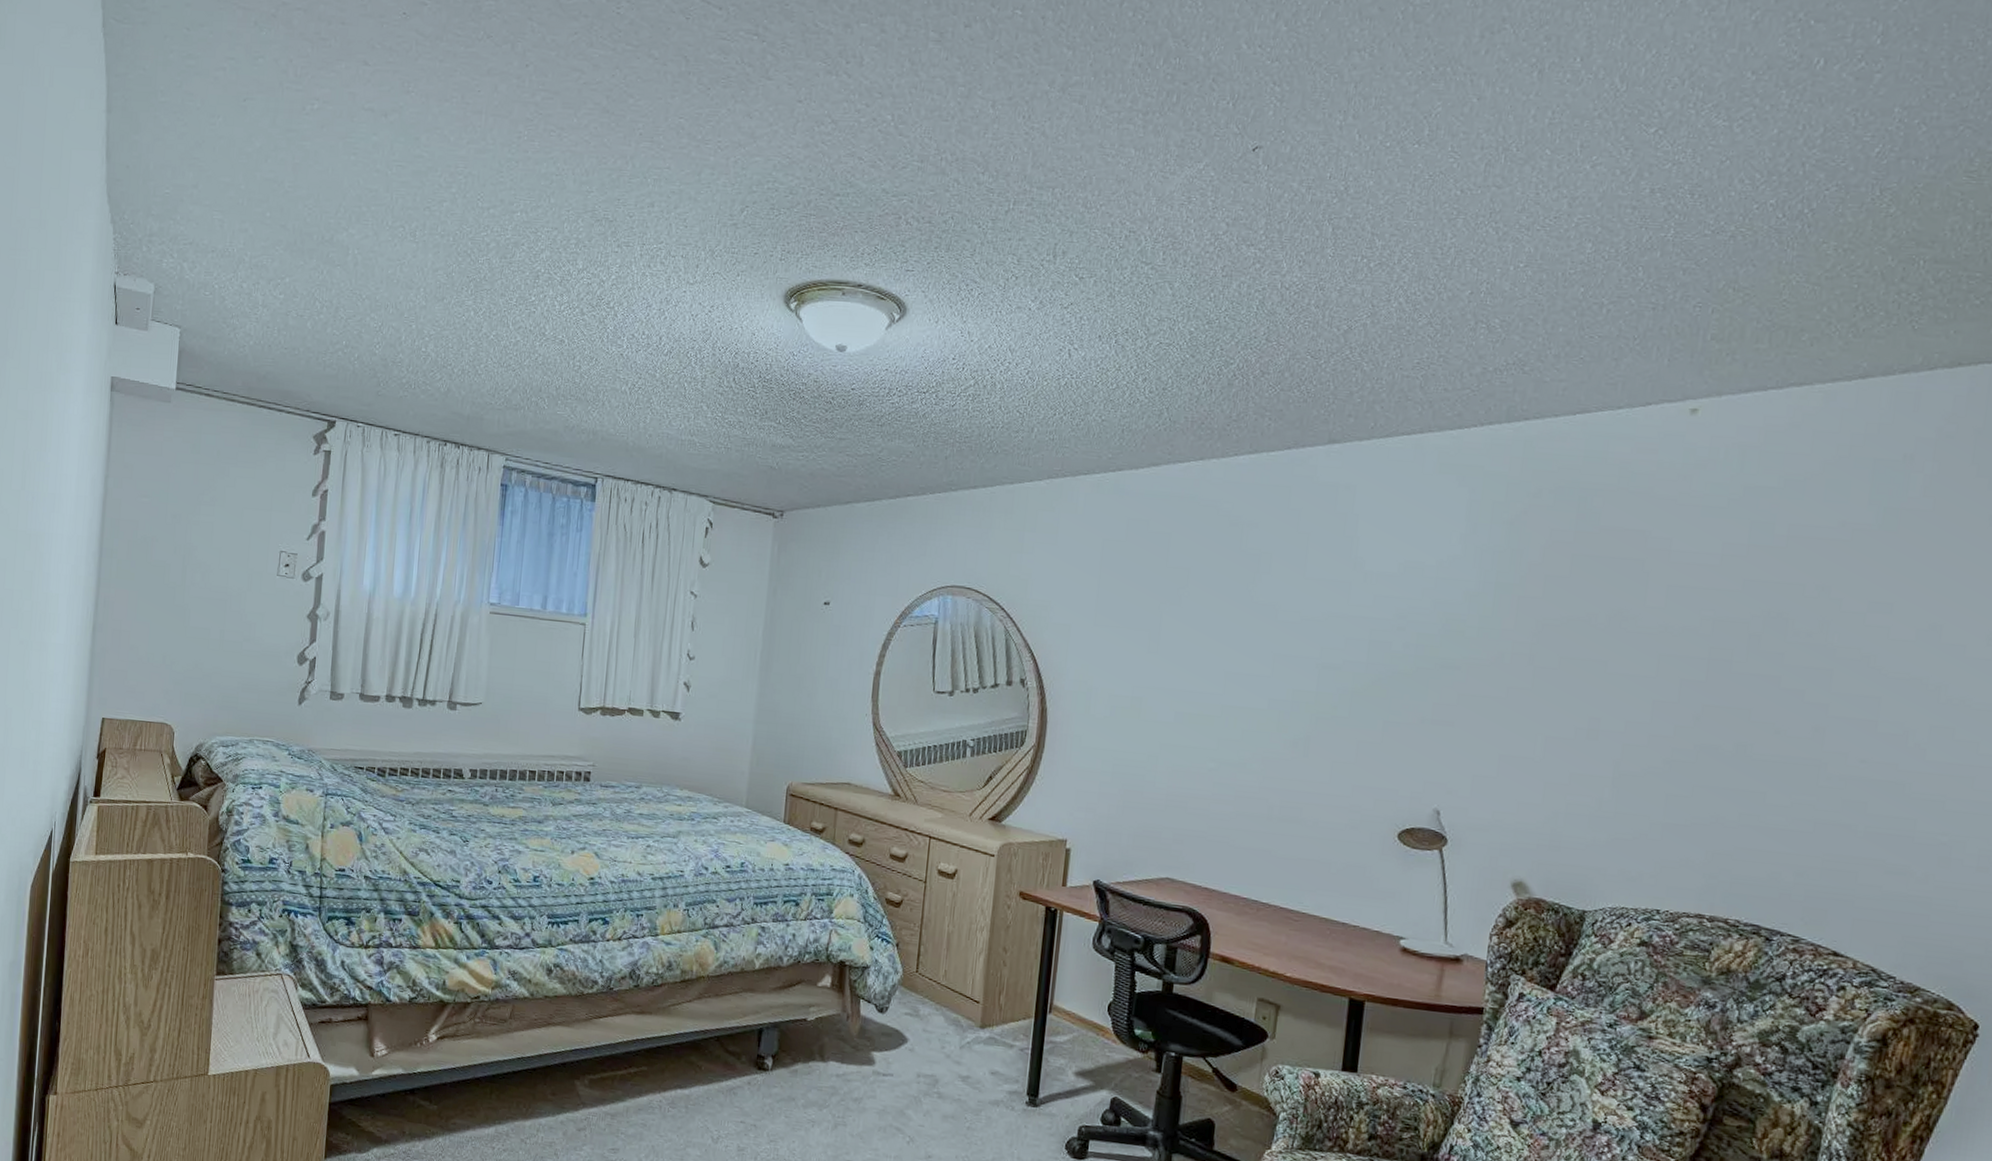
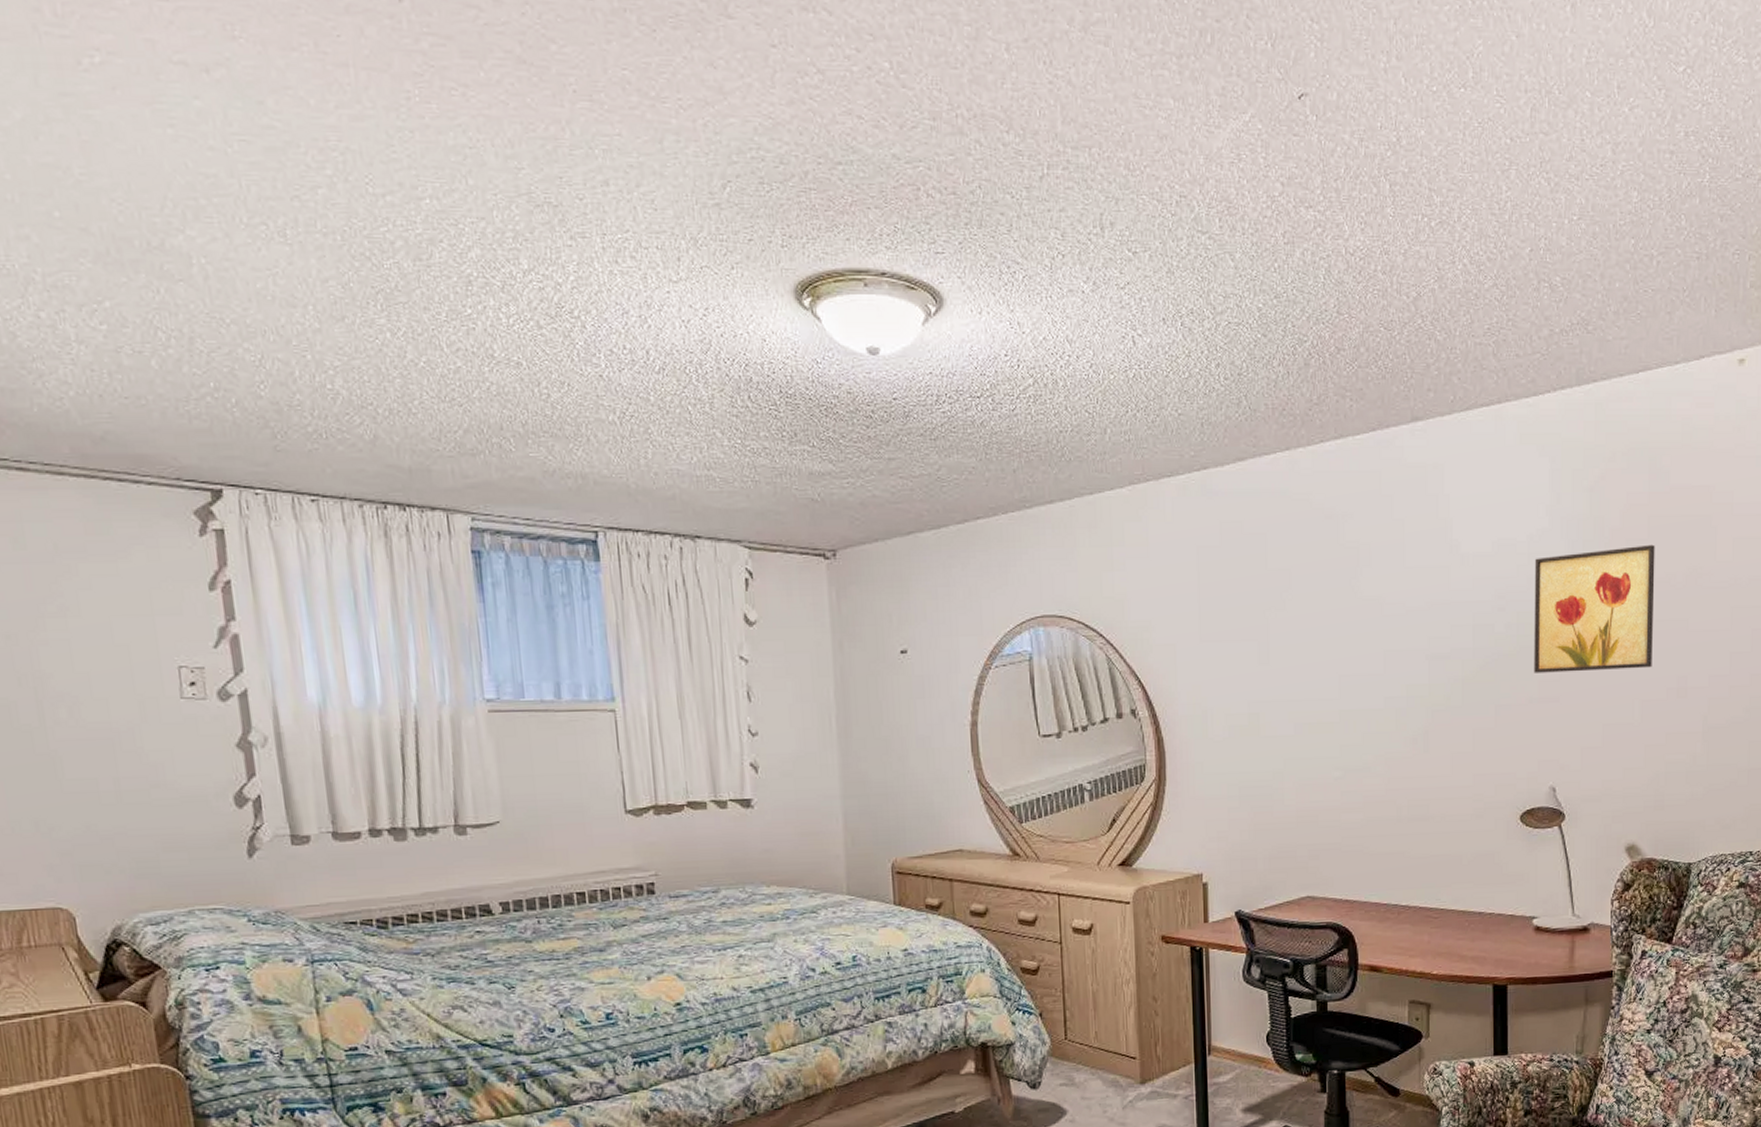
wall art: none [1429,582,1577,705] -> present [1534,544,1655,673]

